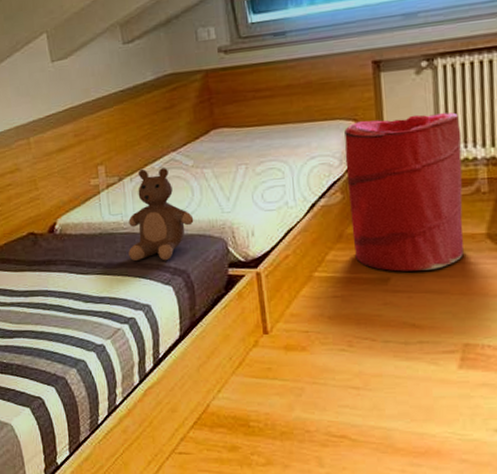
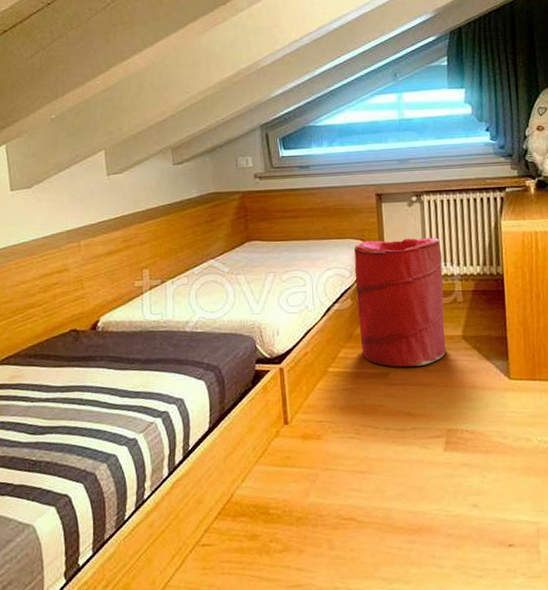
teddy bear: present [128,168,194,261] -> none [166,273,227,358]

